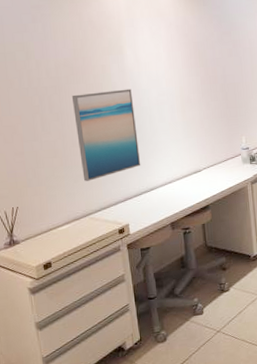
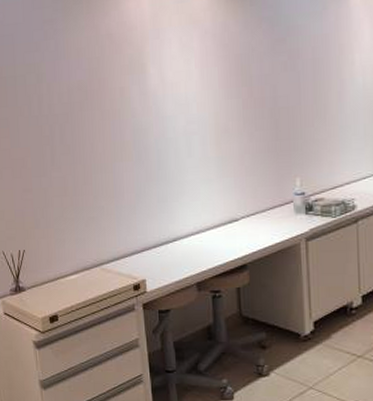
wall art: present [71,88,141,181] -> none [84,115,163,226]

